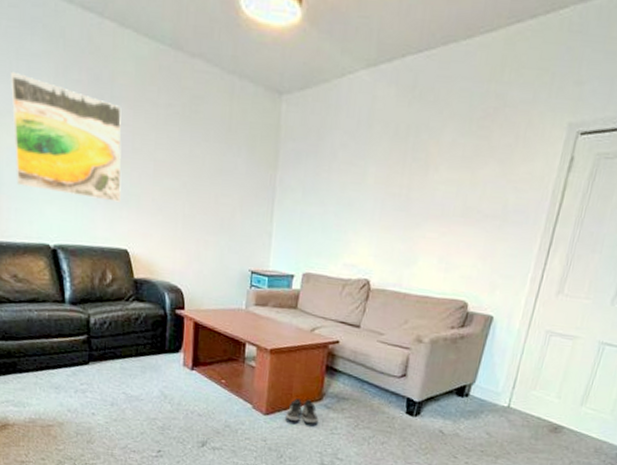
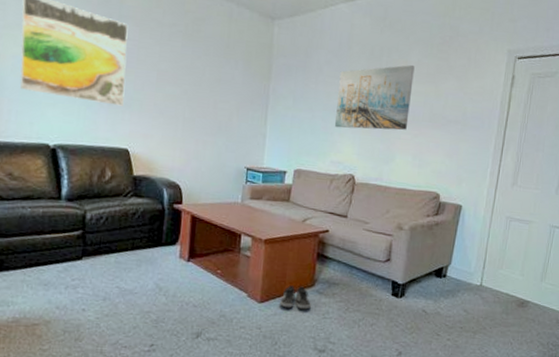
wall art: none [348,145,448,228] -> present [334,64,415,130]

